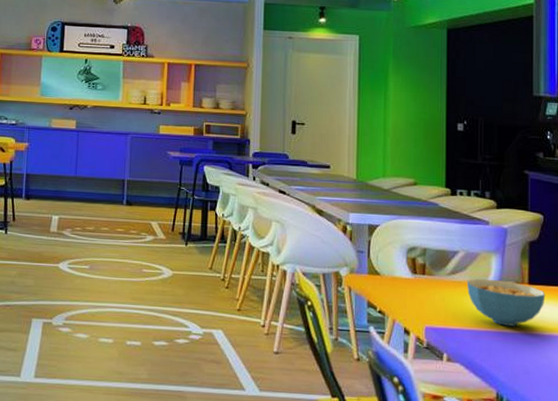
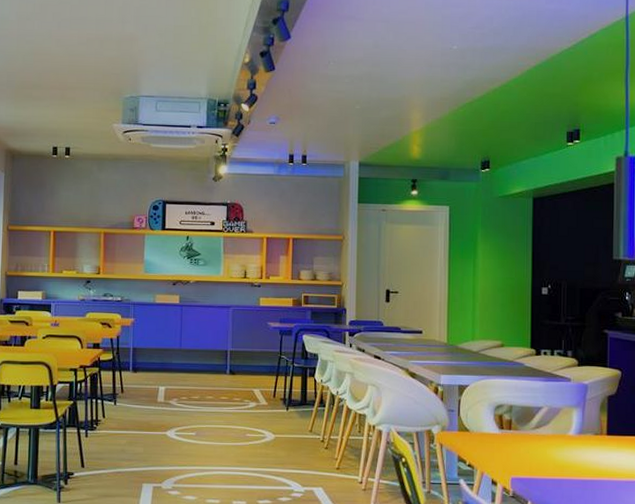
cereal bowl: present [466,278,546,326] -> none [549,431,622,474]

